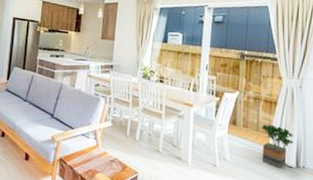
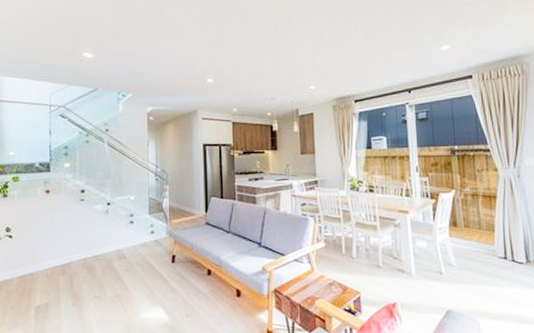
potted tree: present [261,124,294,169] -> none [483,220,519,267]

